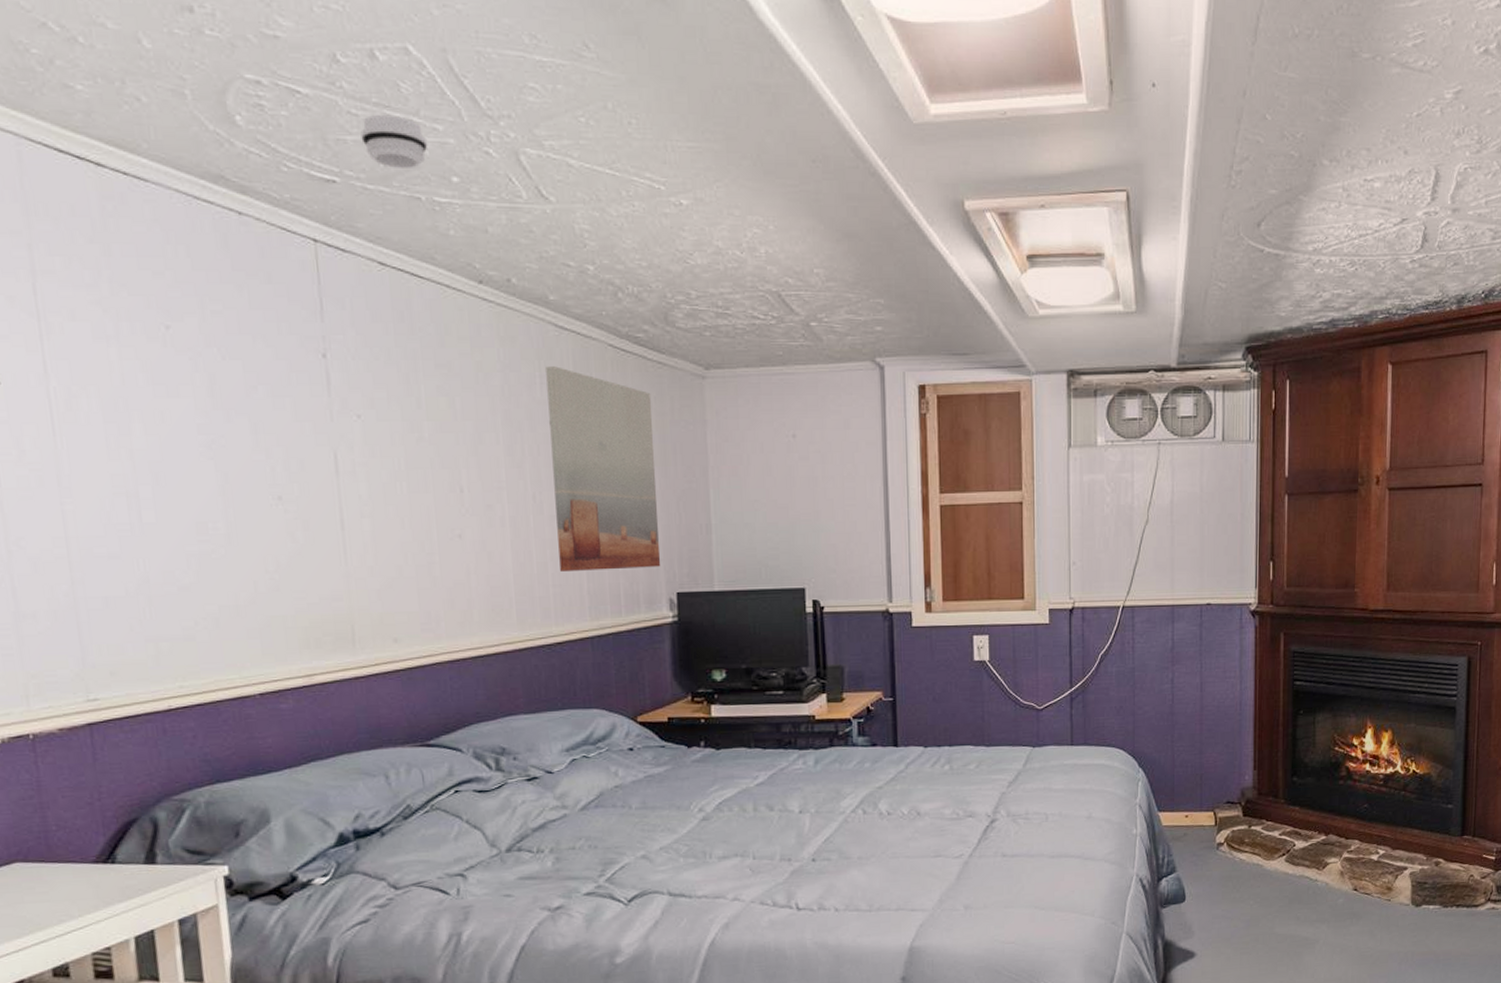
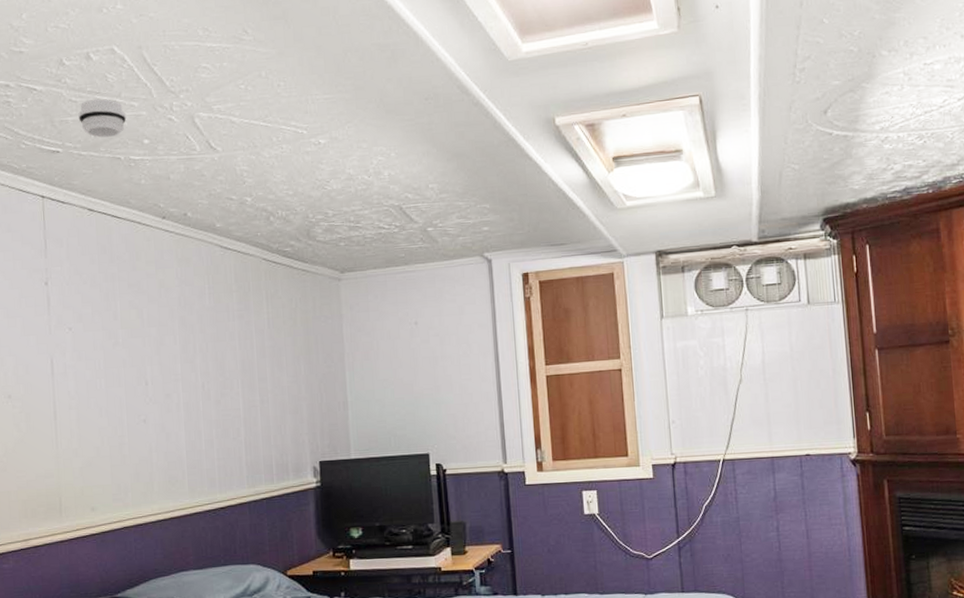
wall art: present [546,366,661,573] -> none [213,279,306,448]

